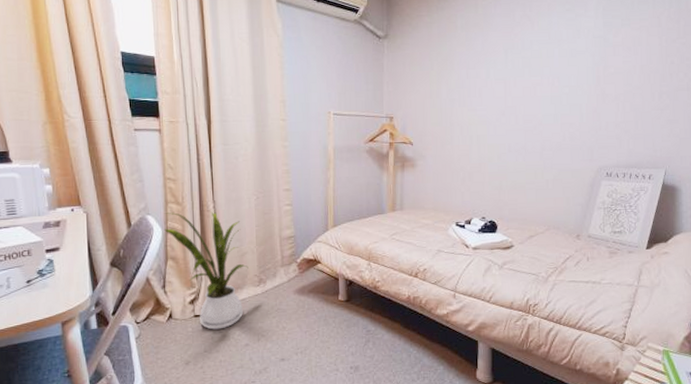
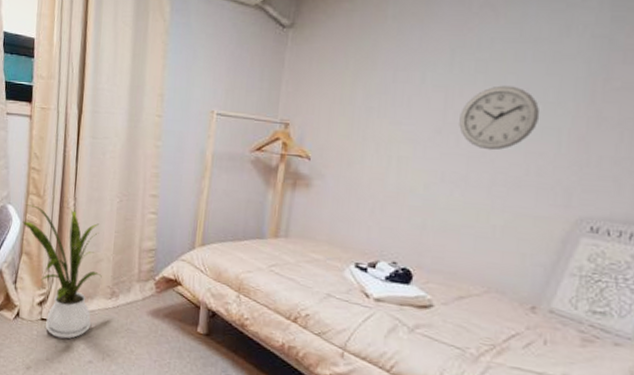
wall clock: none [516,76,568,125] -> present [459,85,540,151]

